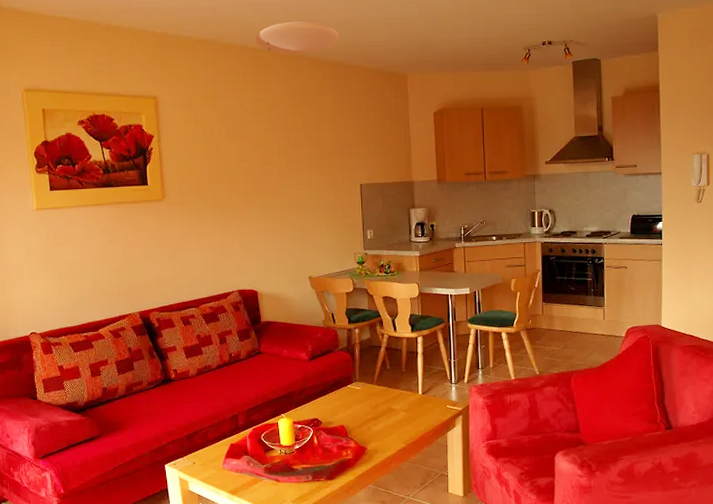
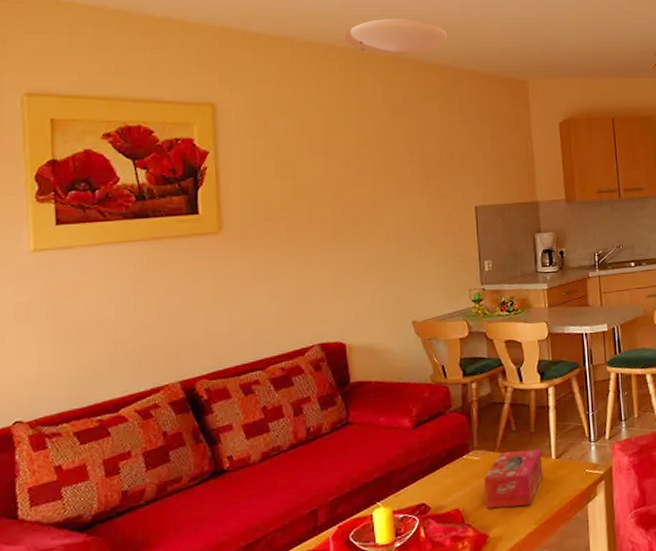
tissue box: none [364,385,411,429] -> present [484,449,543,509]

